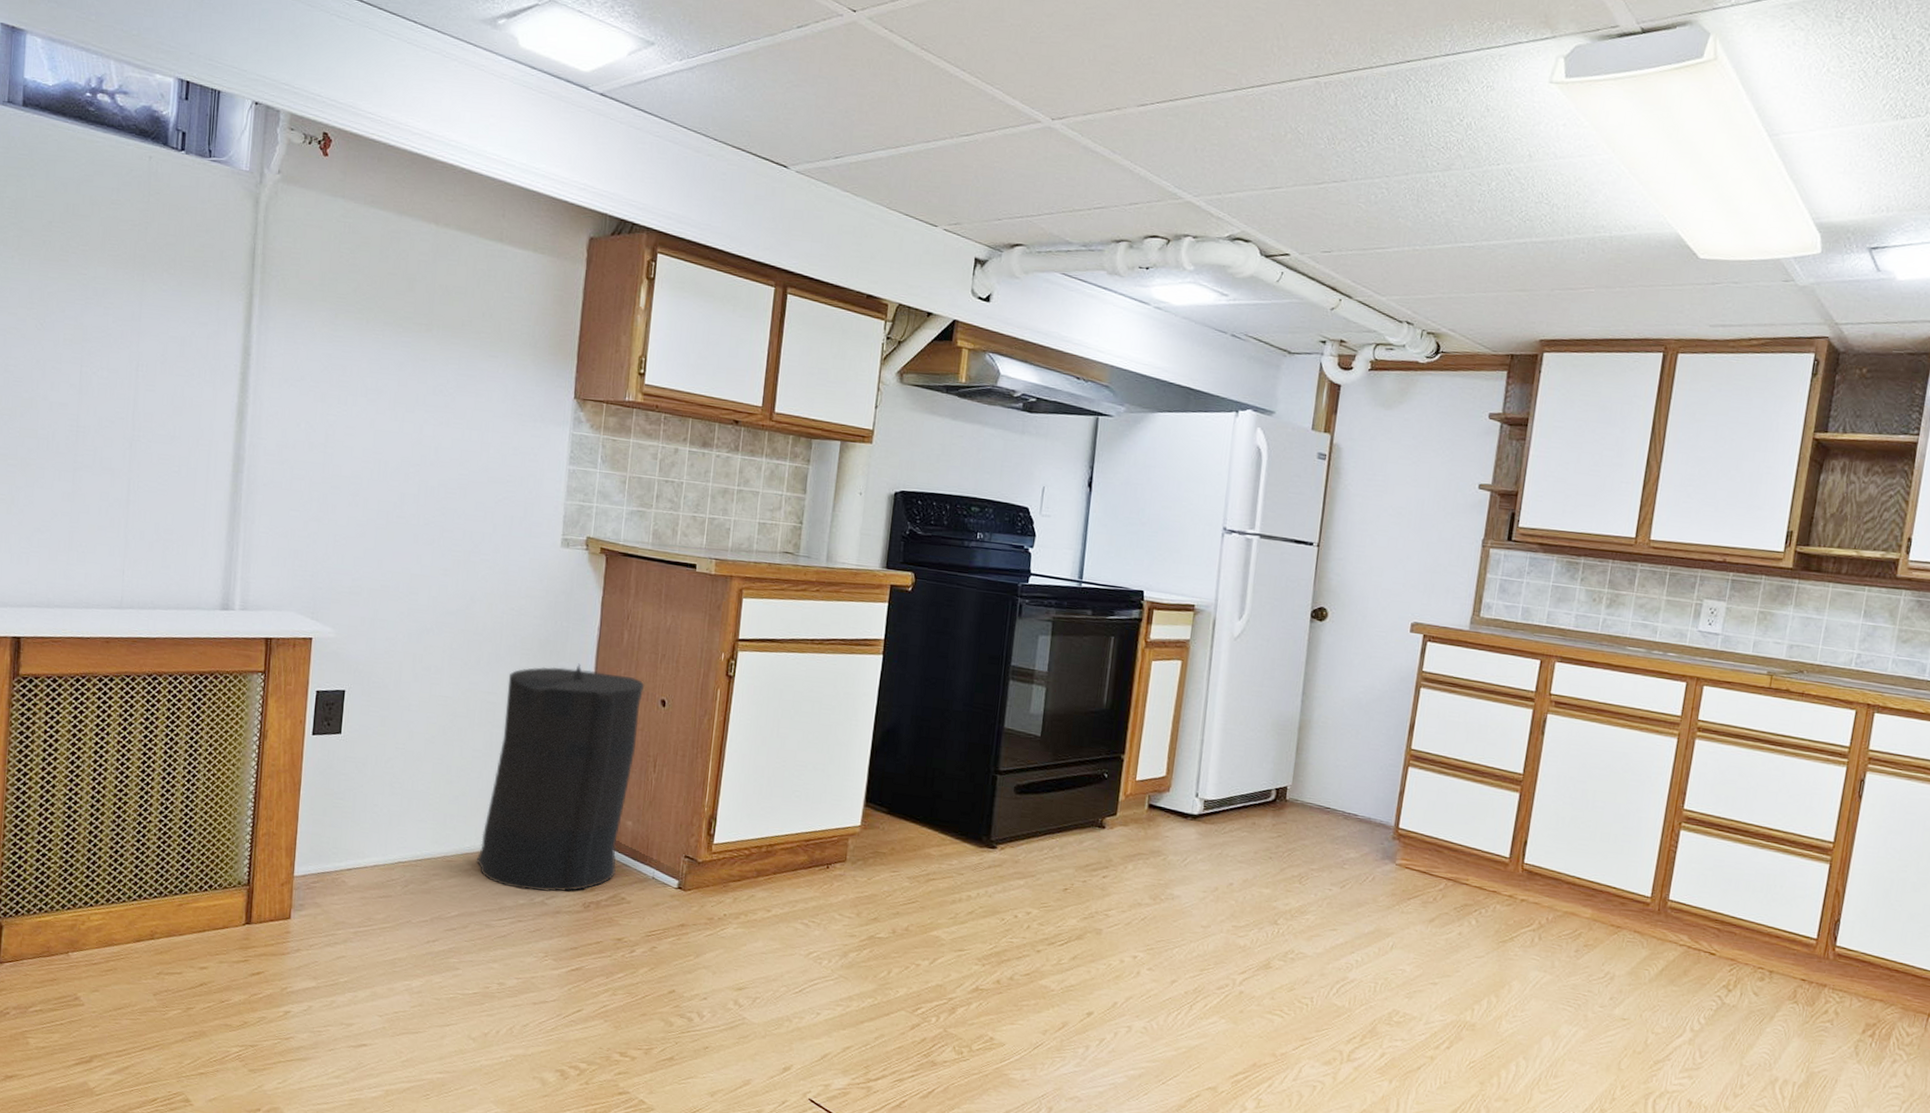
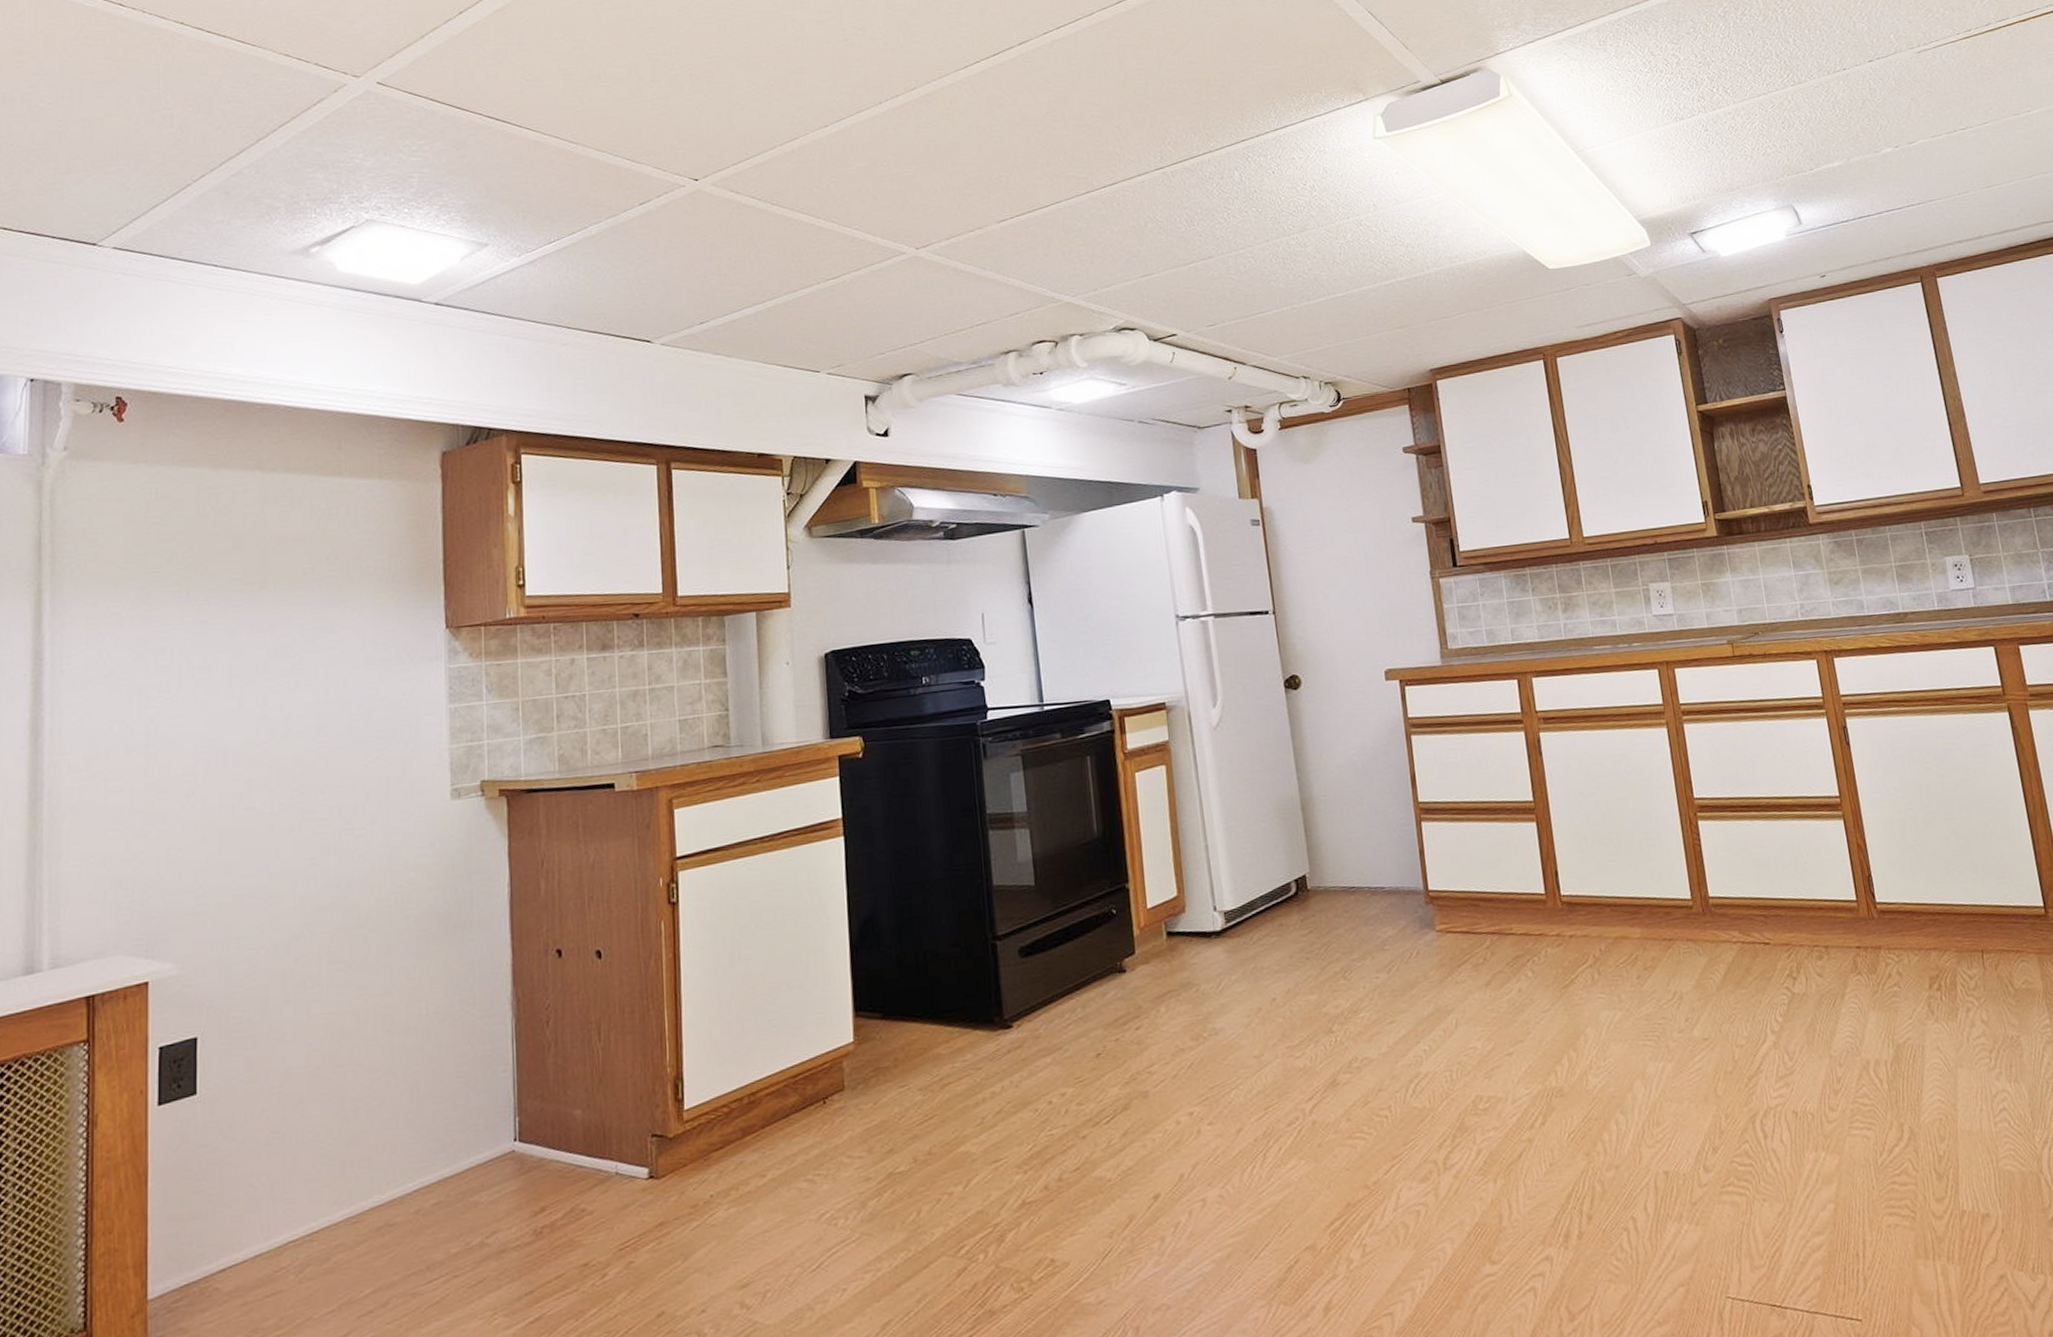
trash can: present [477,663,645,892] -> none [391,931,574,1237]

